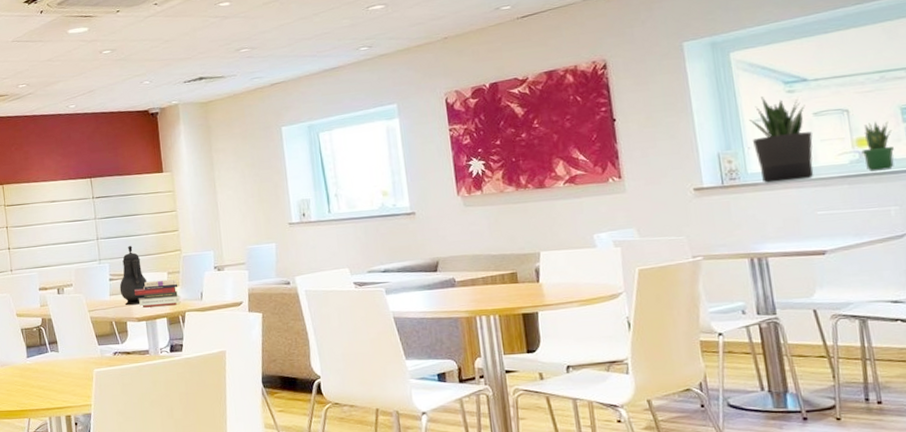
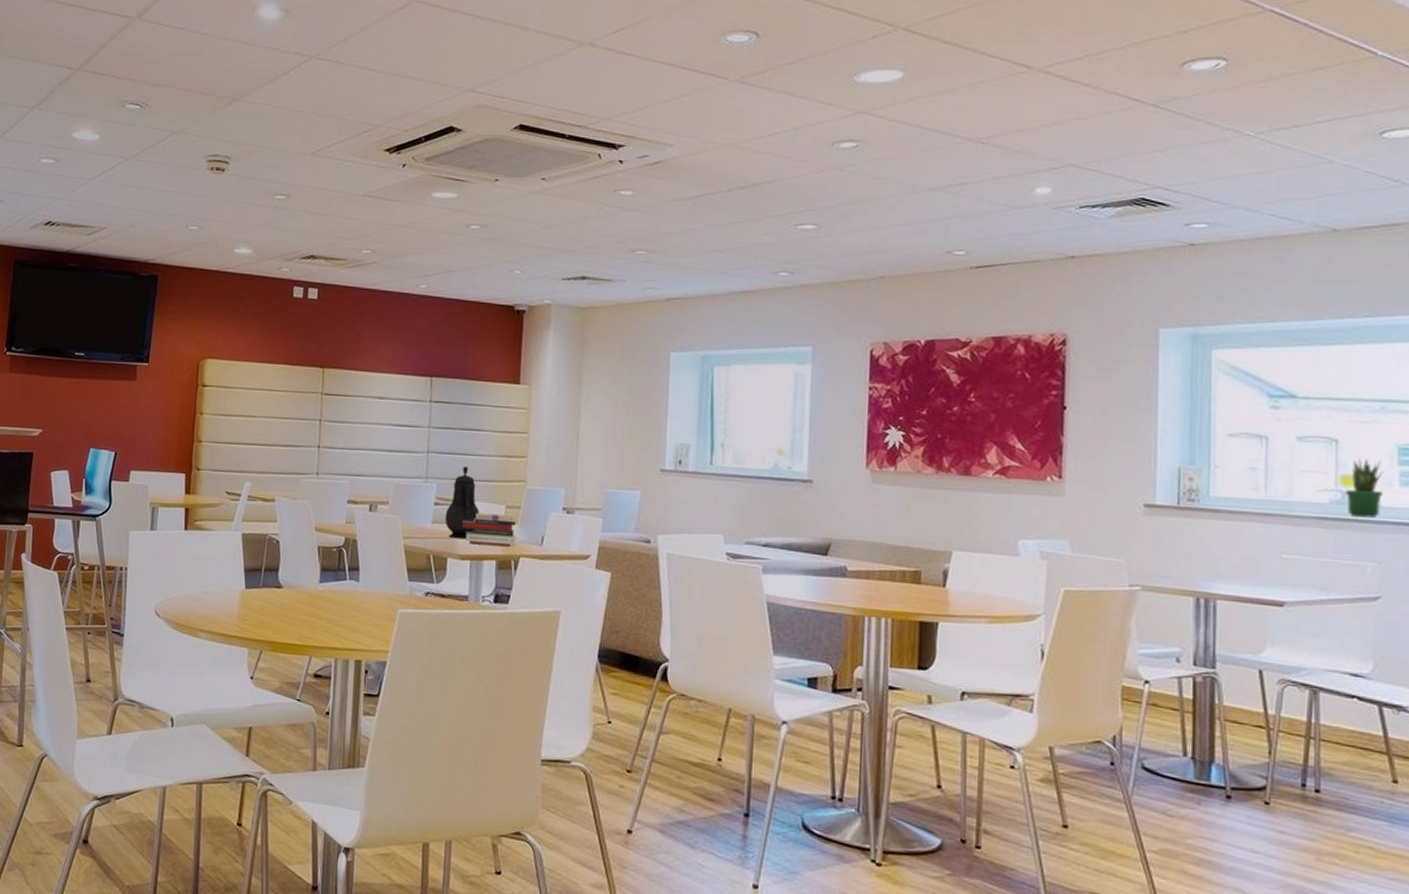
planter: present [749,96,814,184] -> none [1221,408,1291,514]

